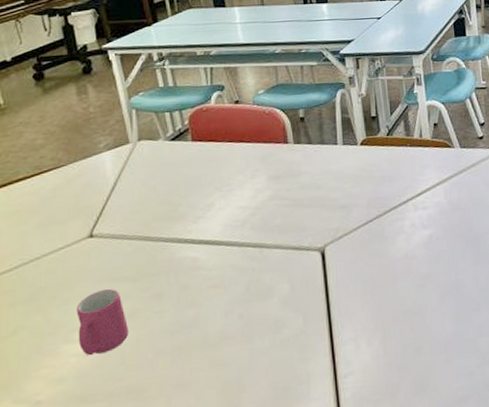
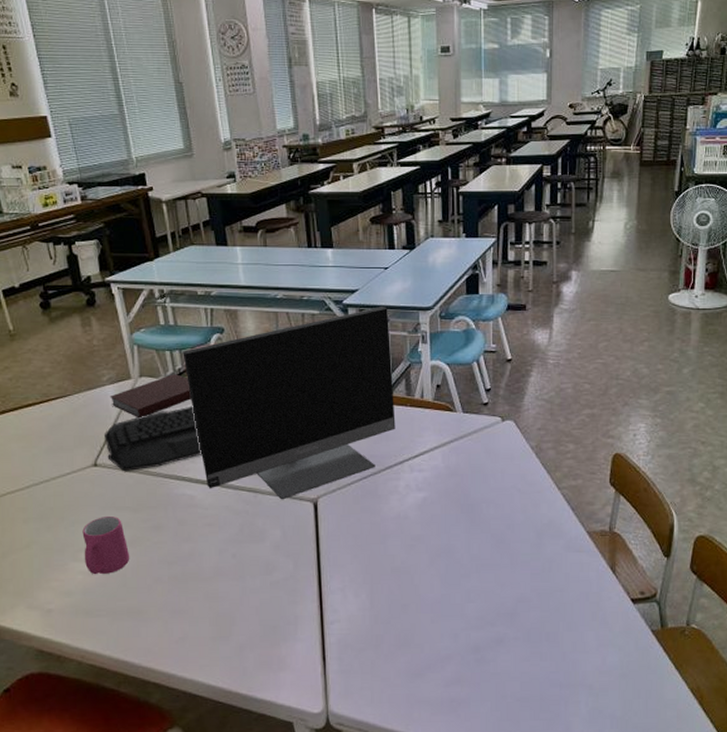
keyboard: none [100,165,205,240] -> present [103,406,203,472]
notebook: none [106,134,193,182] -> present [109,374,192,417]
monitor: none [183,54,398,253] -> present [183,307,396,500]

